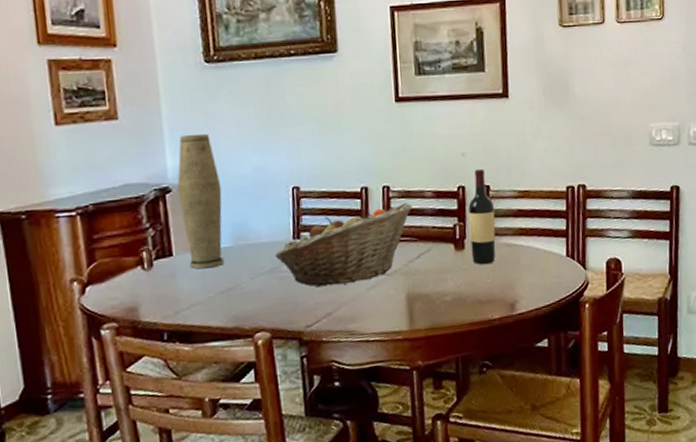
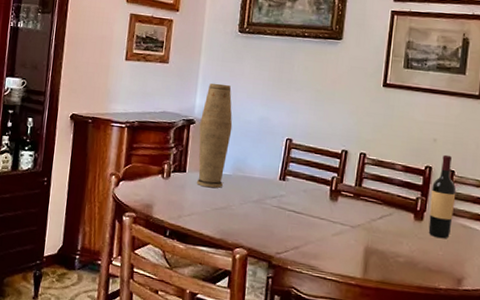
fruit basket: present [275,202,413,287] -> none [262,167,383,227]

